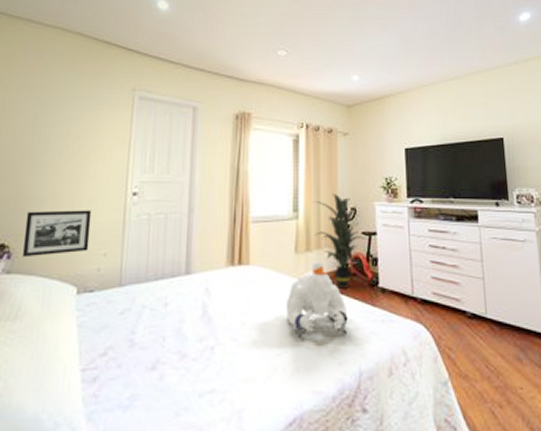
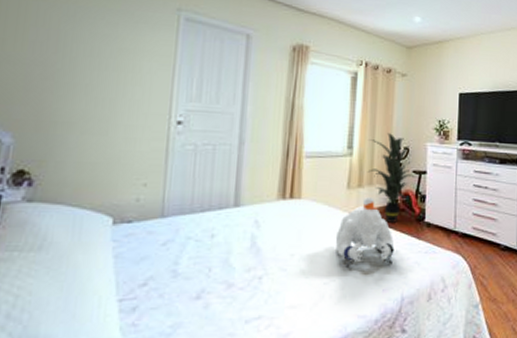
picture frame: present [22,210,92,258] -> none [46,135,130,186]

